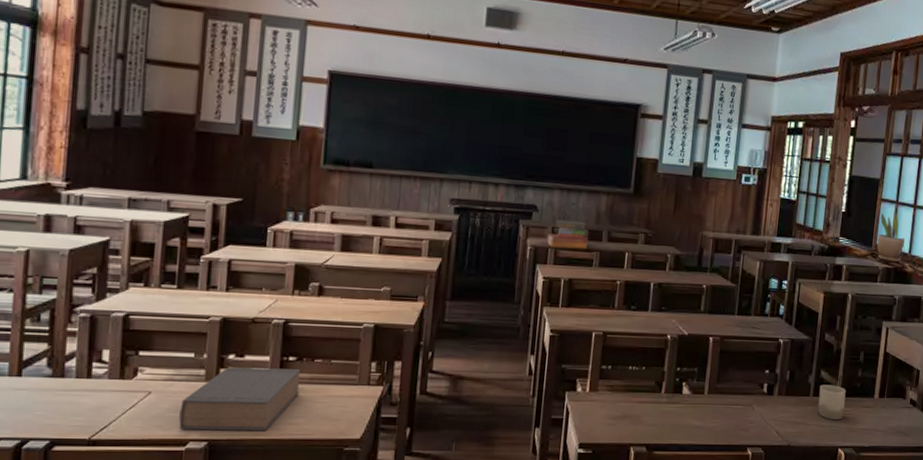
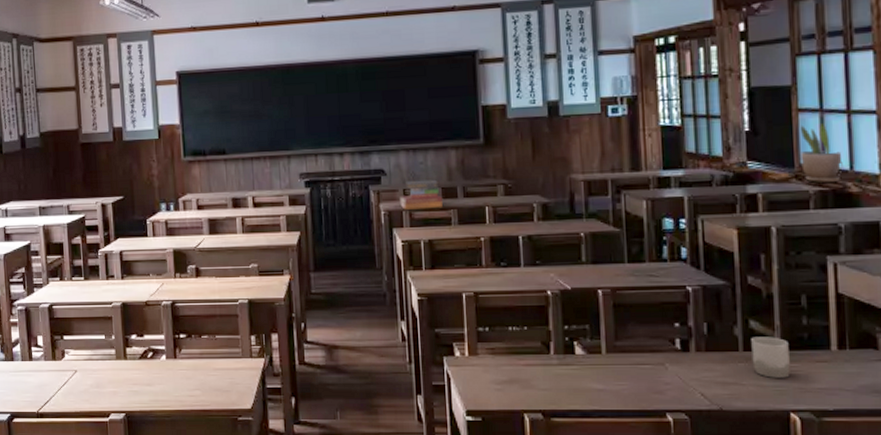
book: present [178,367,301,431] -> none [100,346,193,403]

